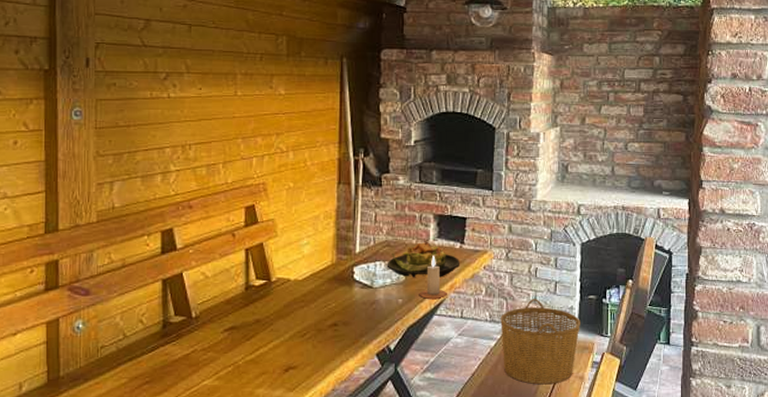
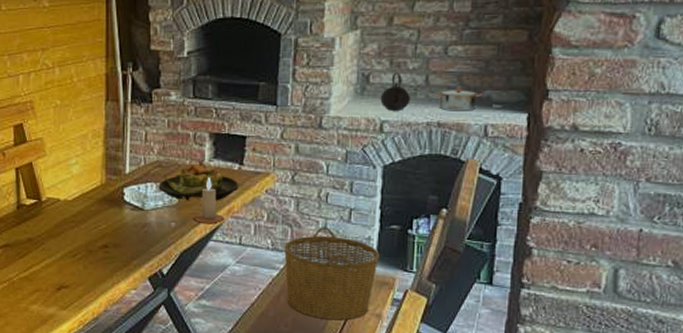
kettle: none [577,164,600,196] -> present [380,72,410,111]
cooking pot: none [619,176,655,197] -> present [434,85,482,111]

